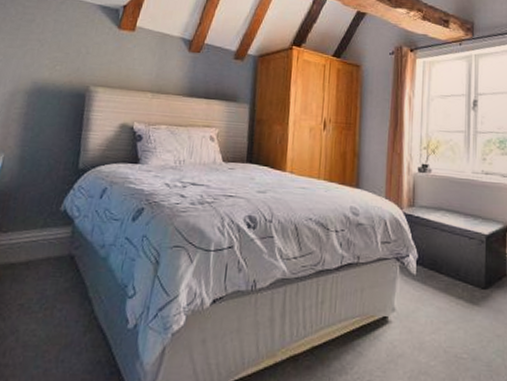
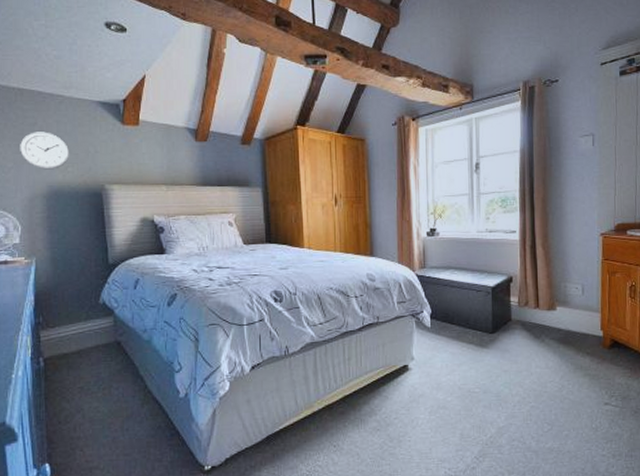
wall clock: none [12,28,61,66] -> present [20,132,69,170]

